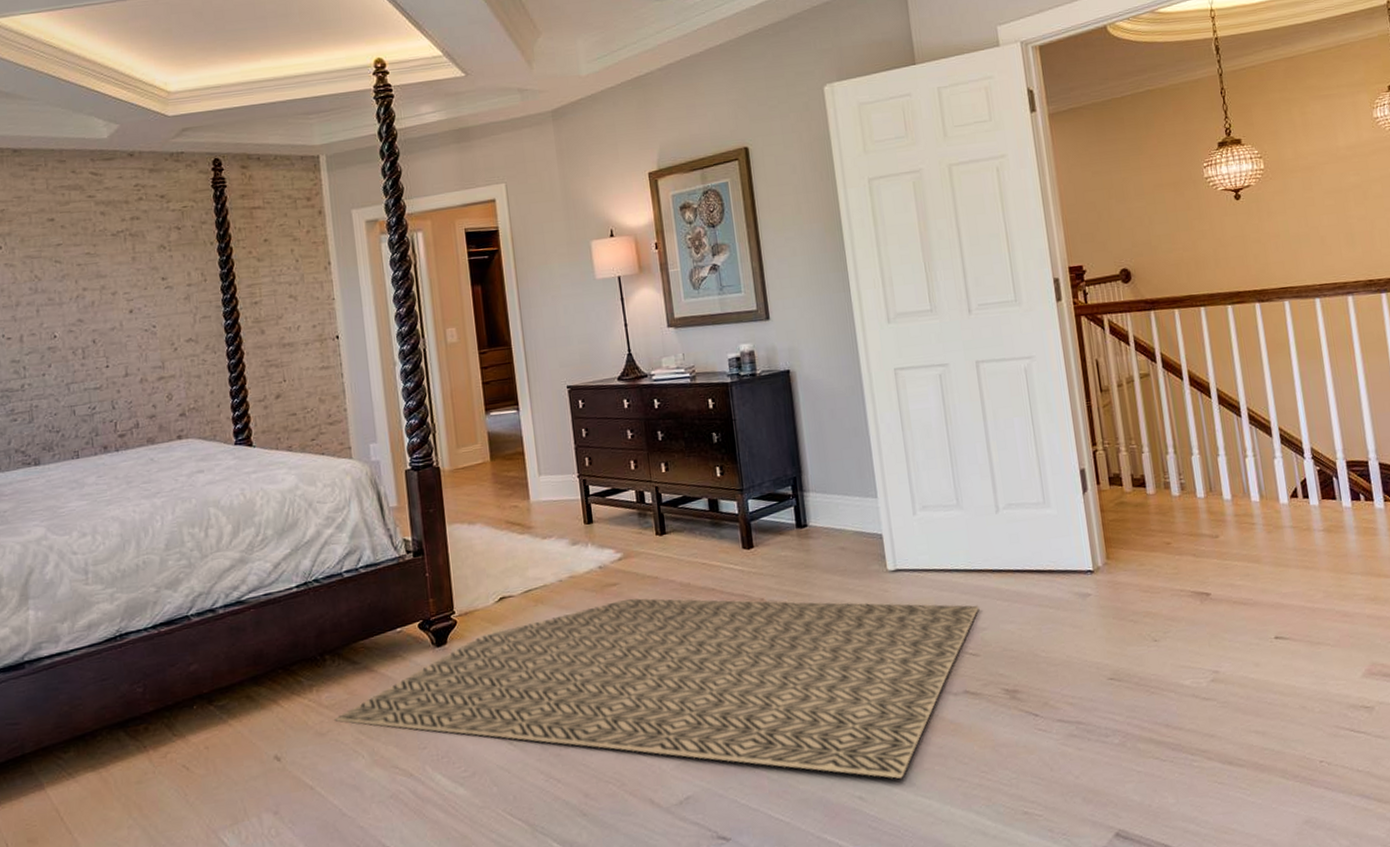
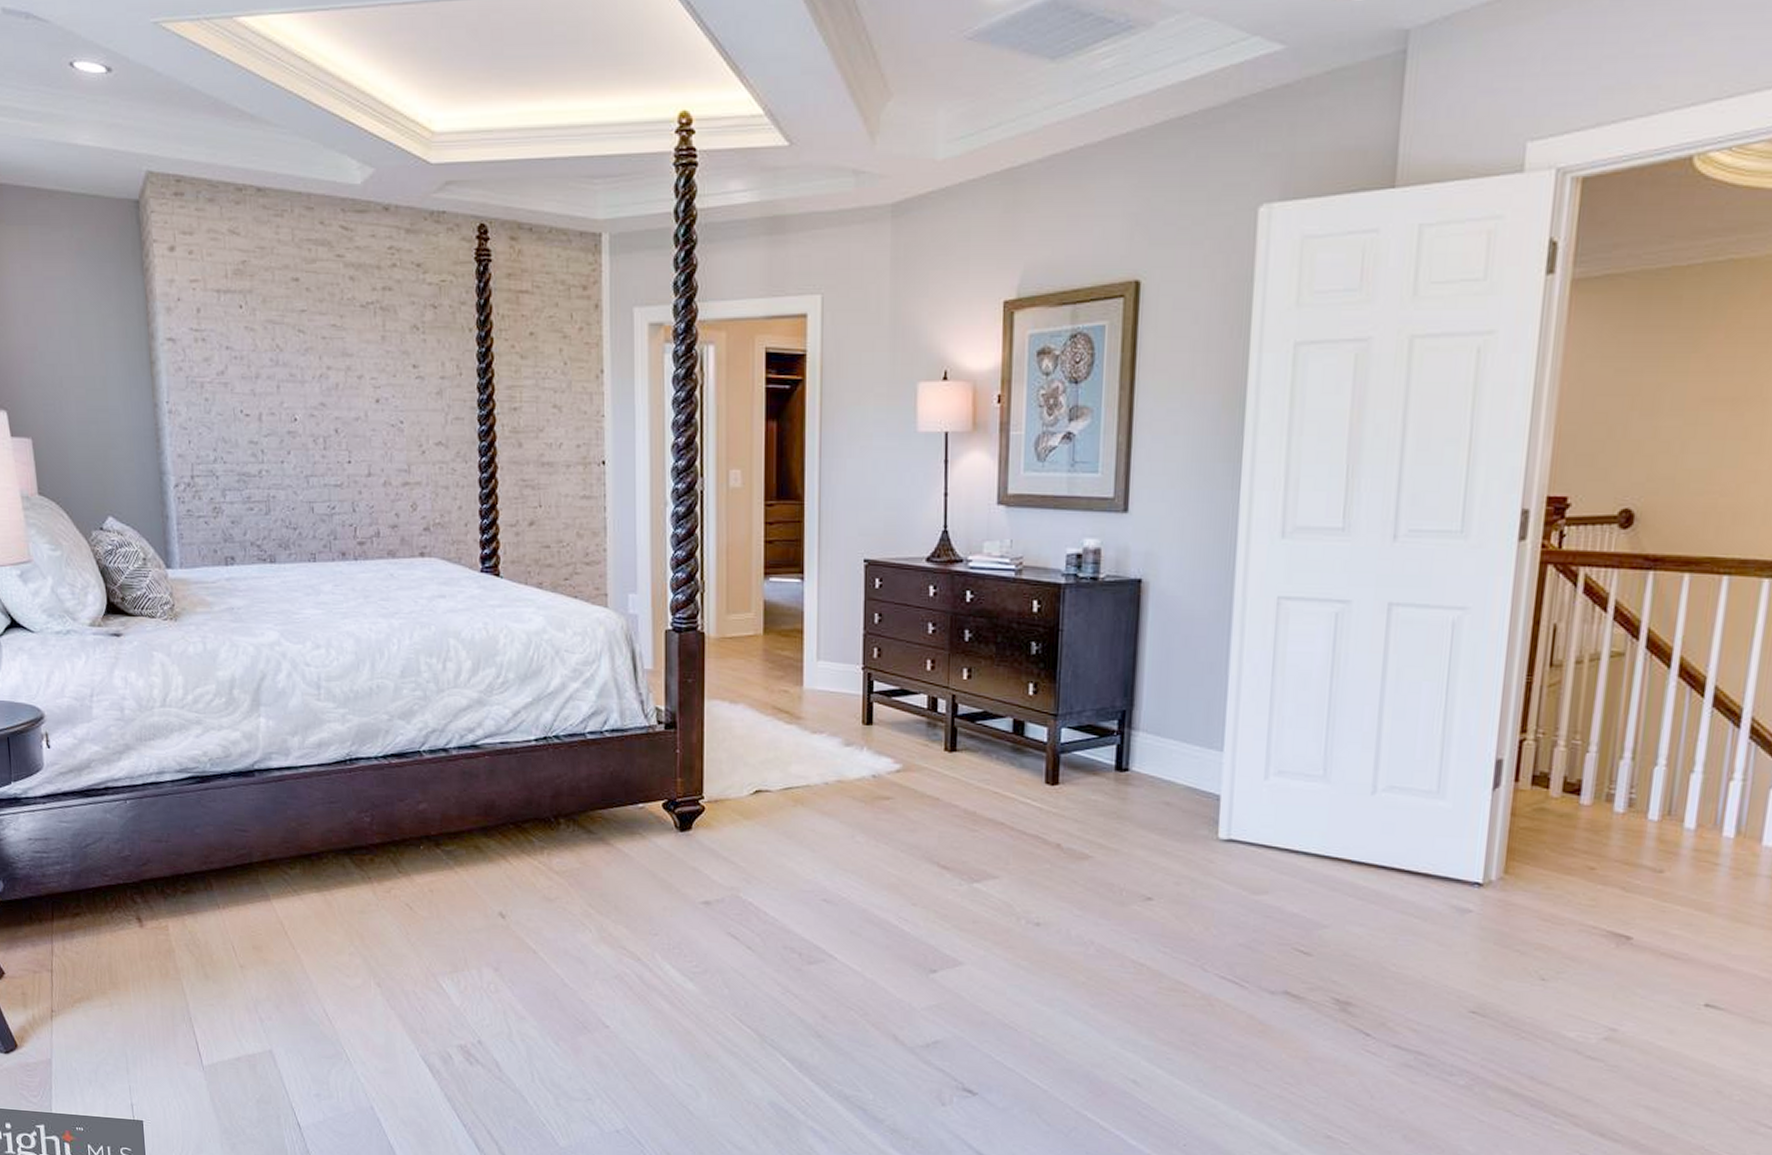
rug: present [334,598,980,779] -> none [564,816,1325,1070]

